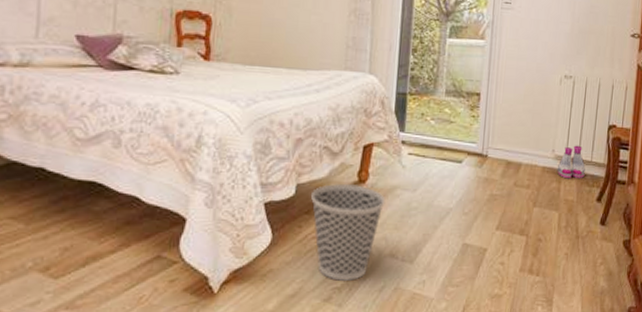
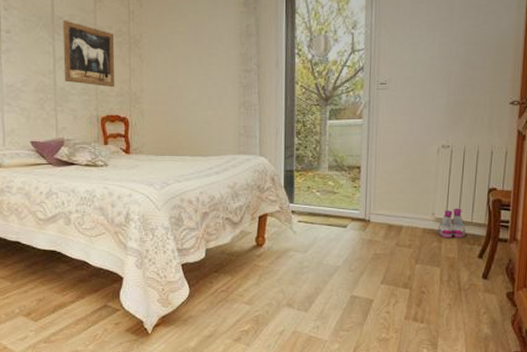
wastebasket: present [311,183,386,282] -> none [219,247,281,326]

